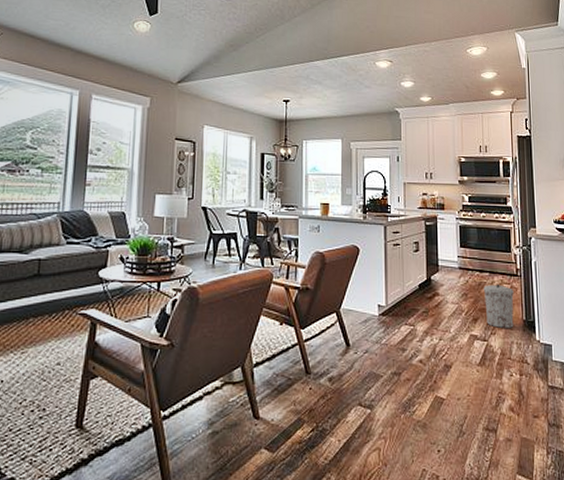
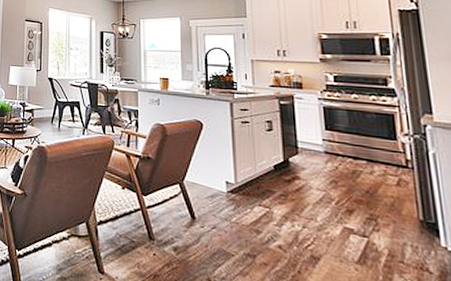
trash can: present [483,284,514,329] -> none [359,174,406,228]

